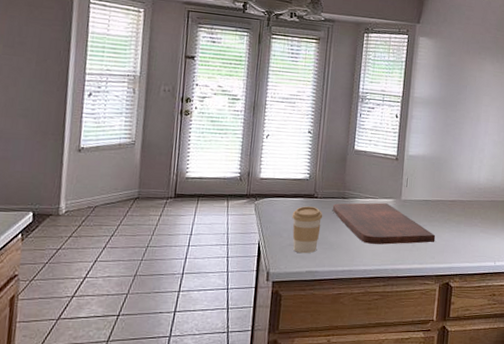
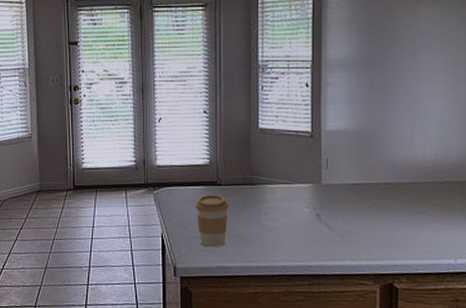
cutting board: present [332,202,436,245] -> none [239,188,370,237]

